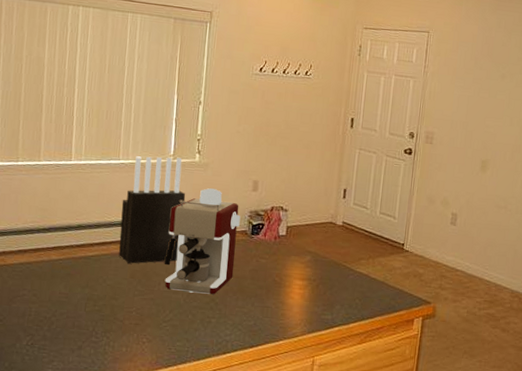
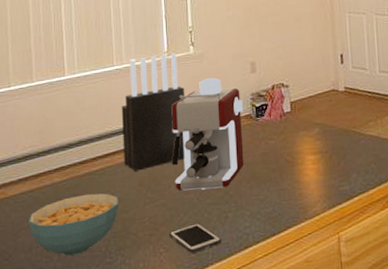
cereal bowl: none [24,275,110,329] -> present [29,193,119,256]
cell phone: none [153,321,202,349] -> present [168,222,221,253]

